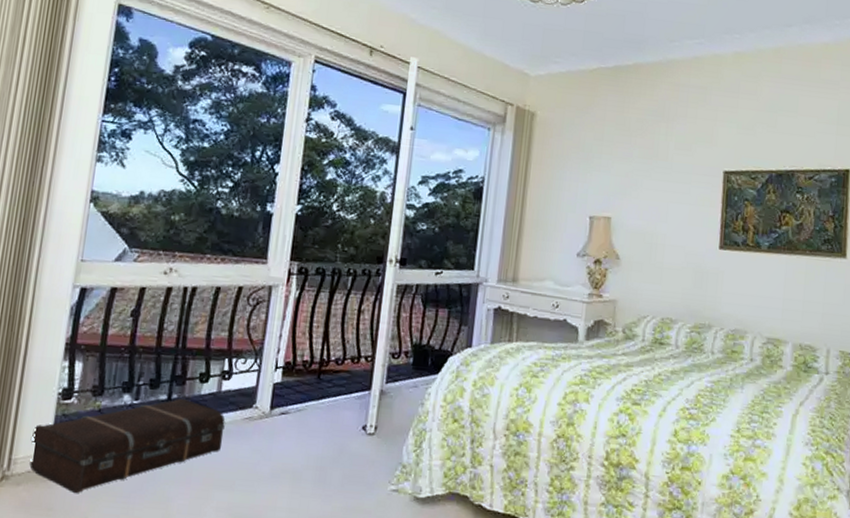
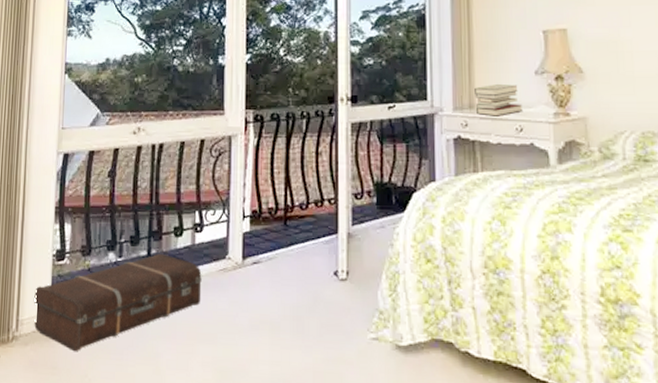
books: none [519,261,561,292] -> present [474,85,522,117]

